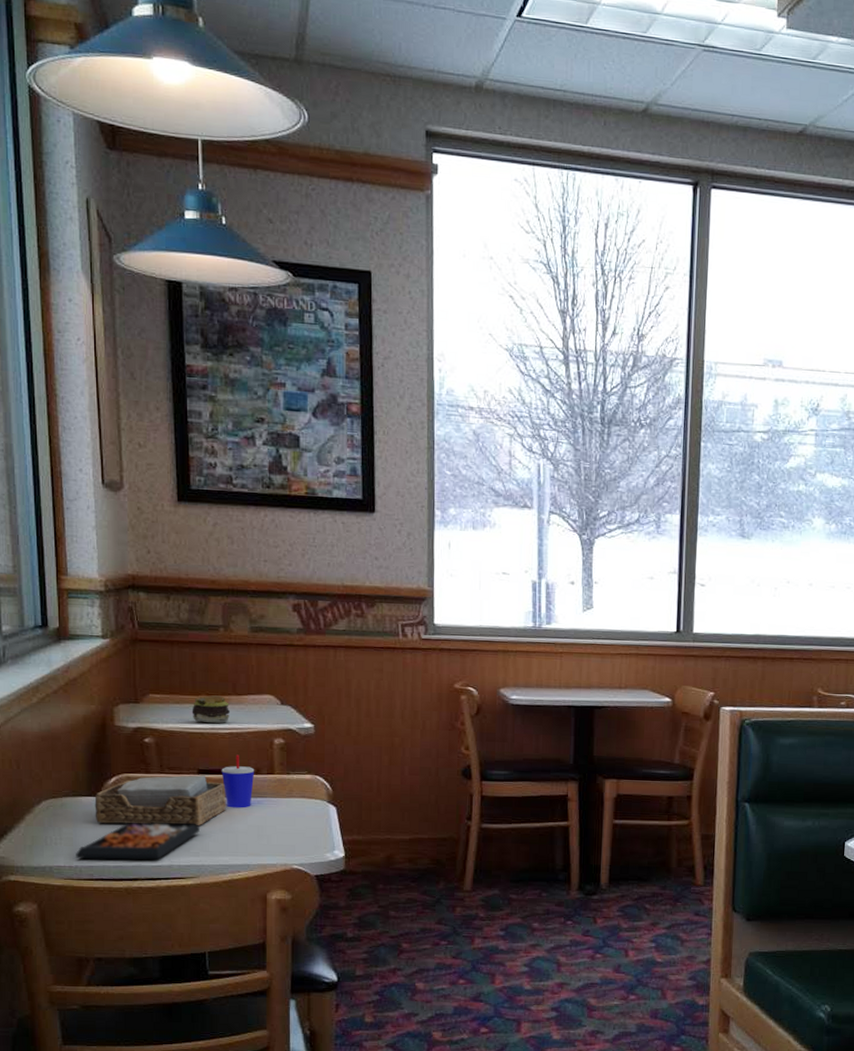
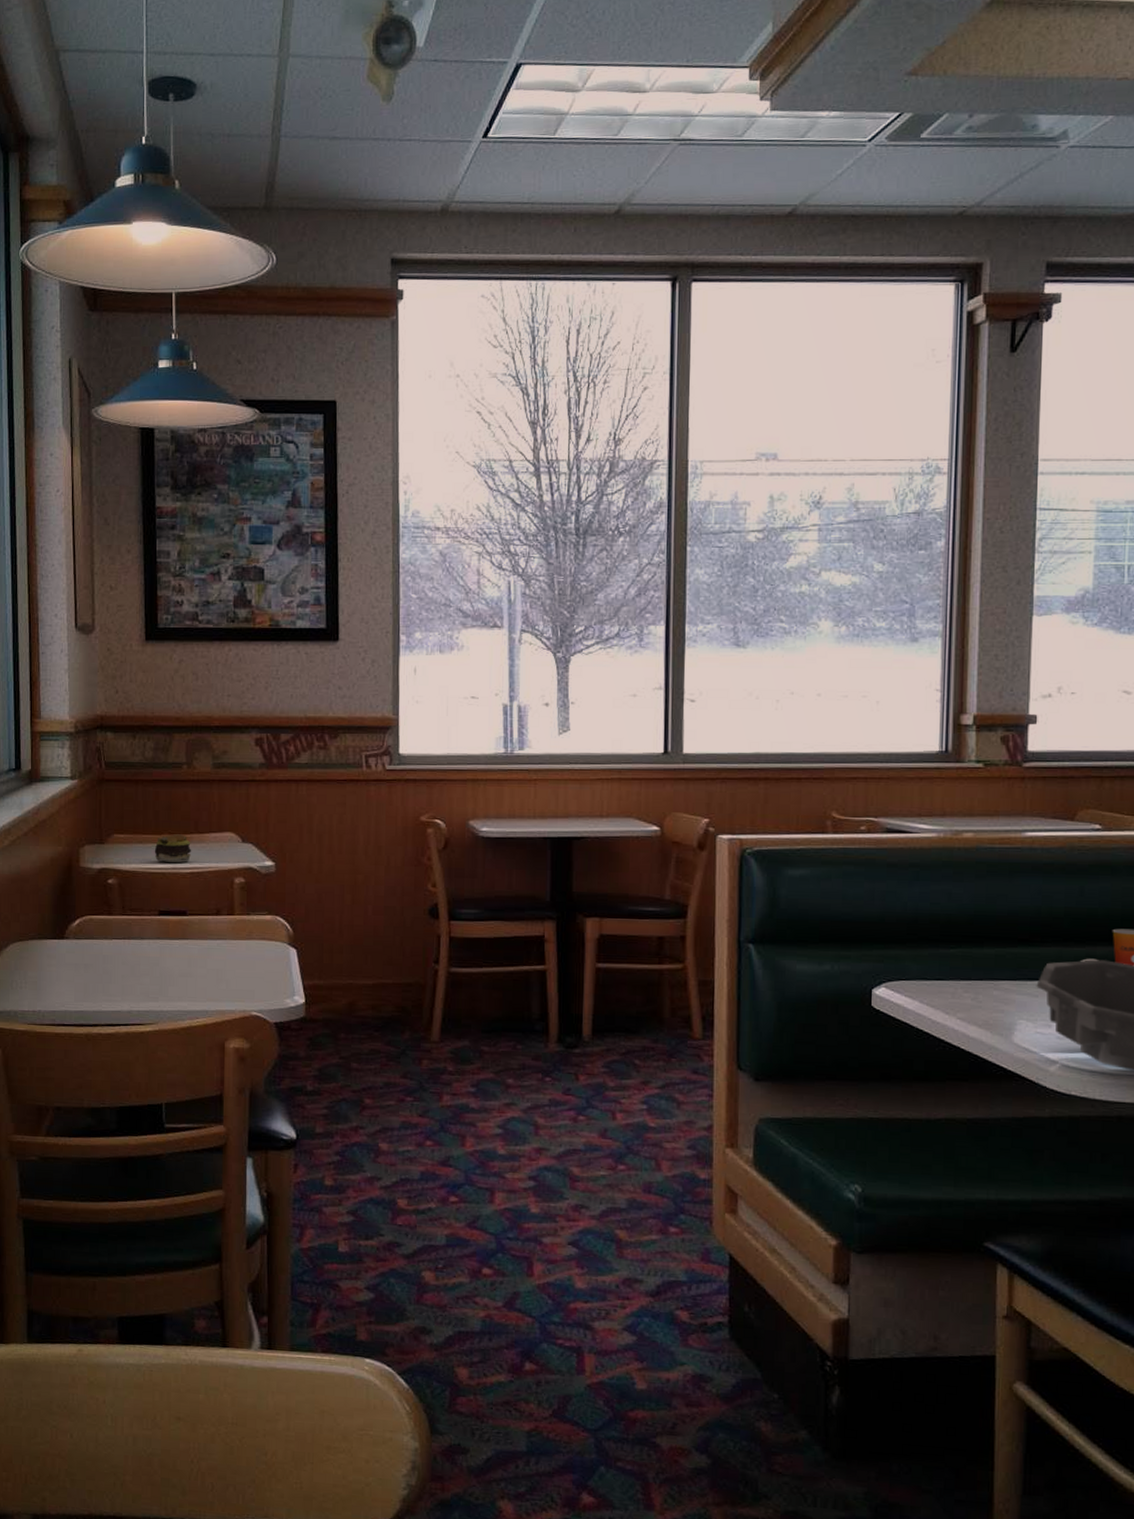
food tray: present [76,822,201,860] -> none [39,965,160,1005]
napkin holder: present [94,775,226,826] -> none [58,917,186,970]
beverage cup: present [221,754,255,808] -> none [182,895,215,951]

